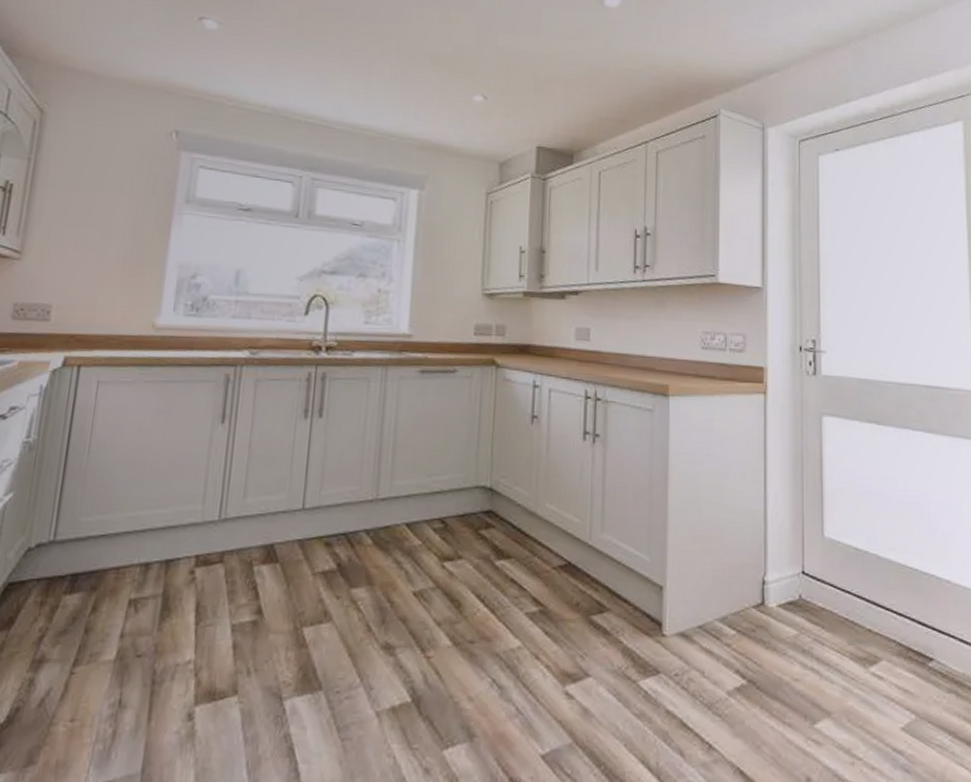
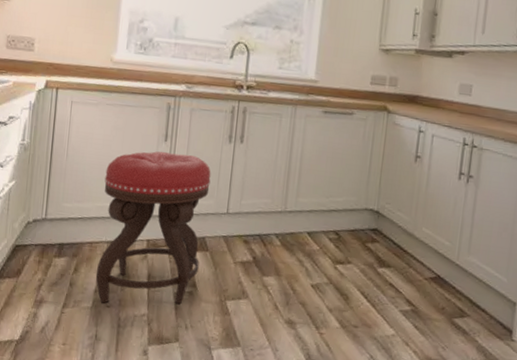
stool: none [122,436,282,652] -> present [95,151,211,305]

